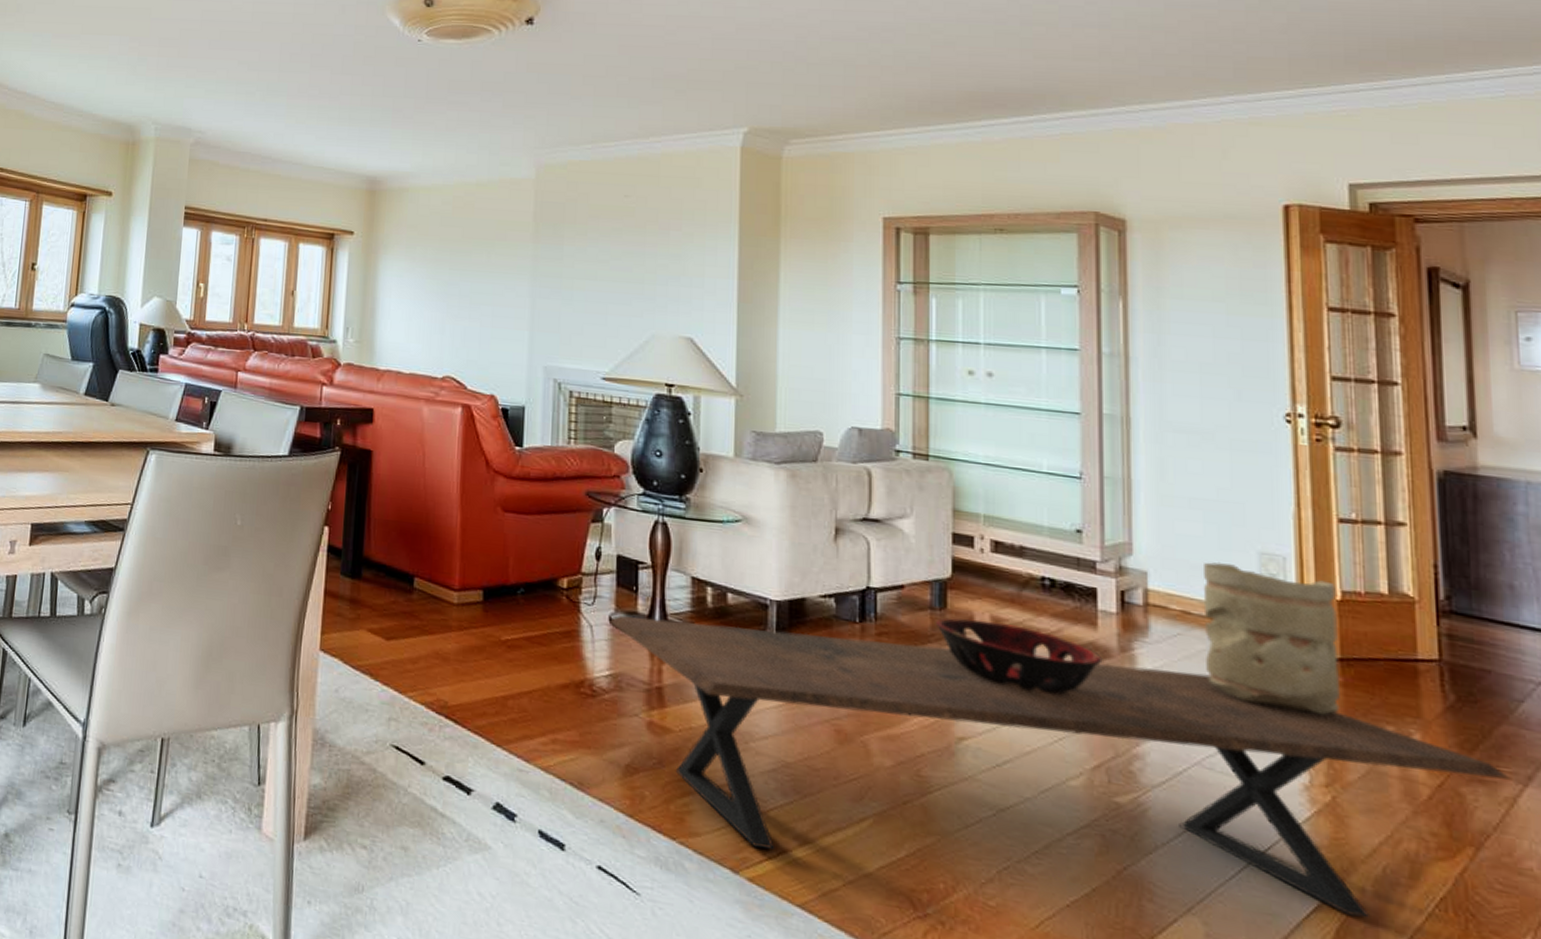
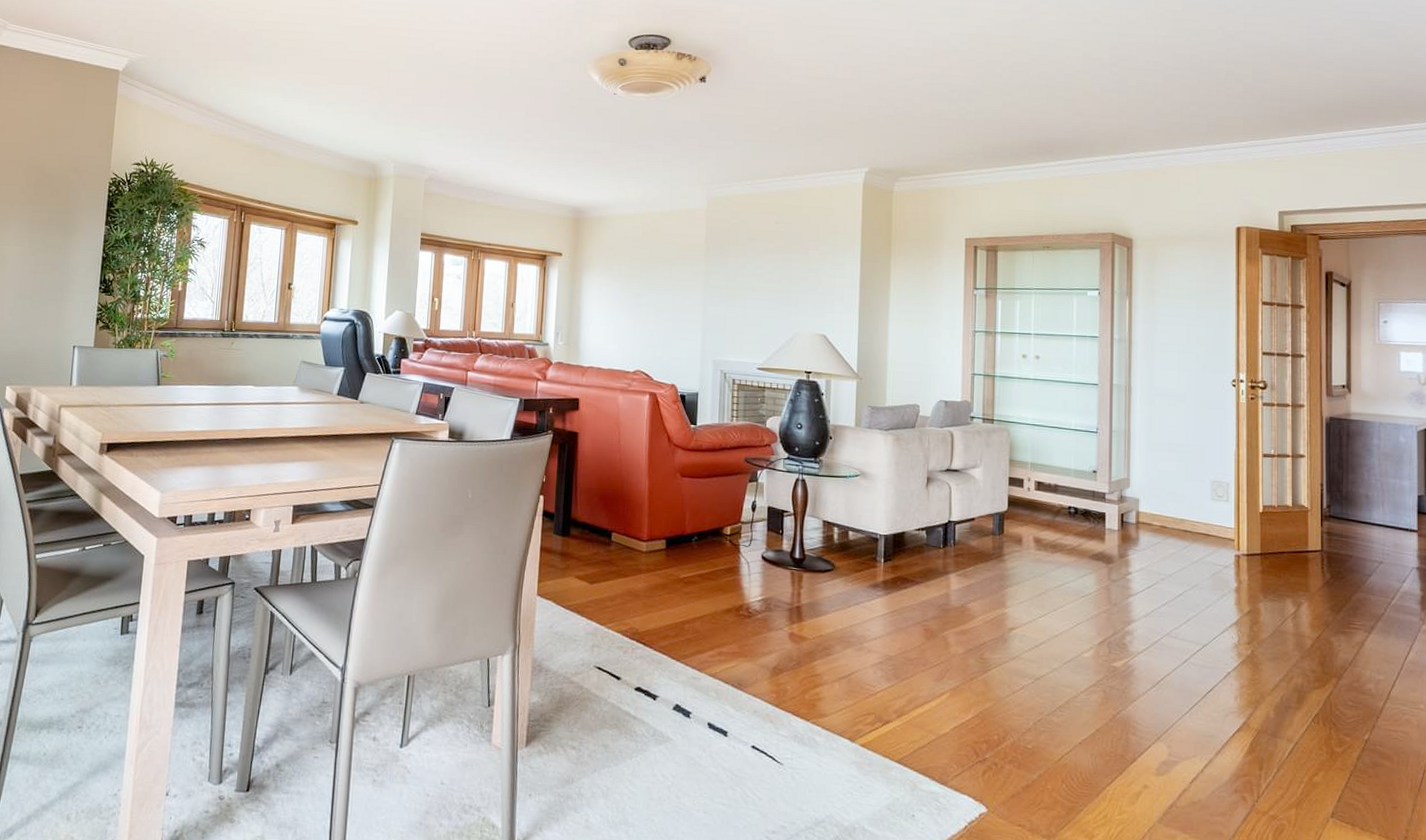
coffee table: present [610,615,1511,918] -> none [762,553,1361,733]
decorative bowl: present [935,617,1103,695] -> none [995,540,1108,592]
vase: present [1202,561,1341,715] -> none [1175,489,1260,594]

